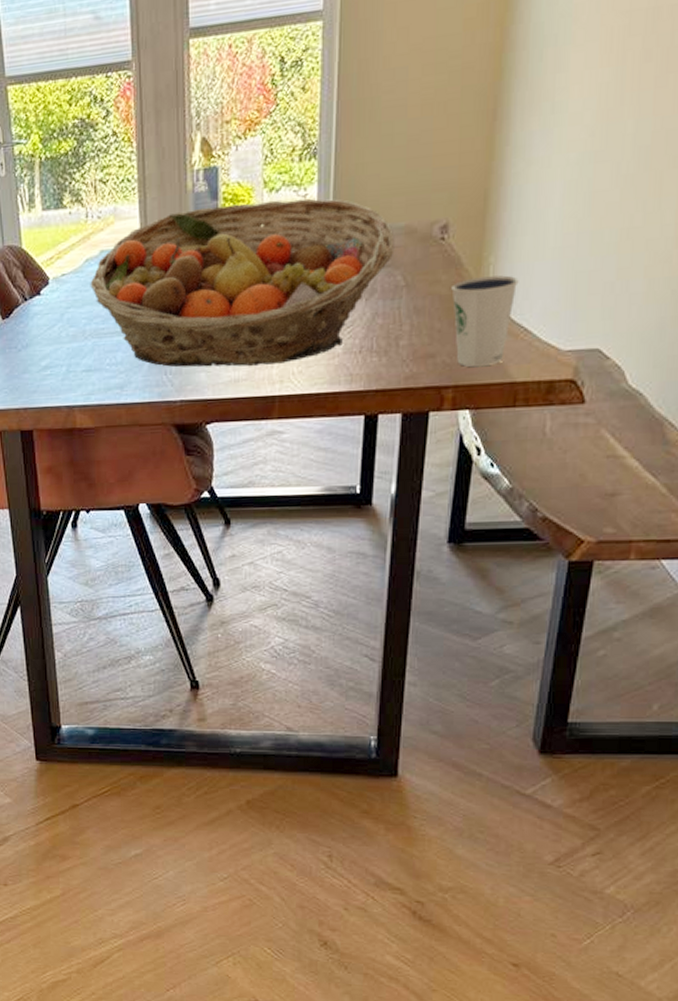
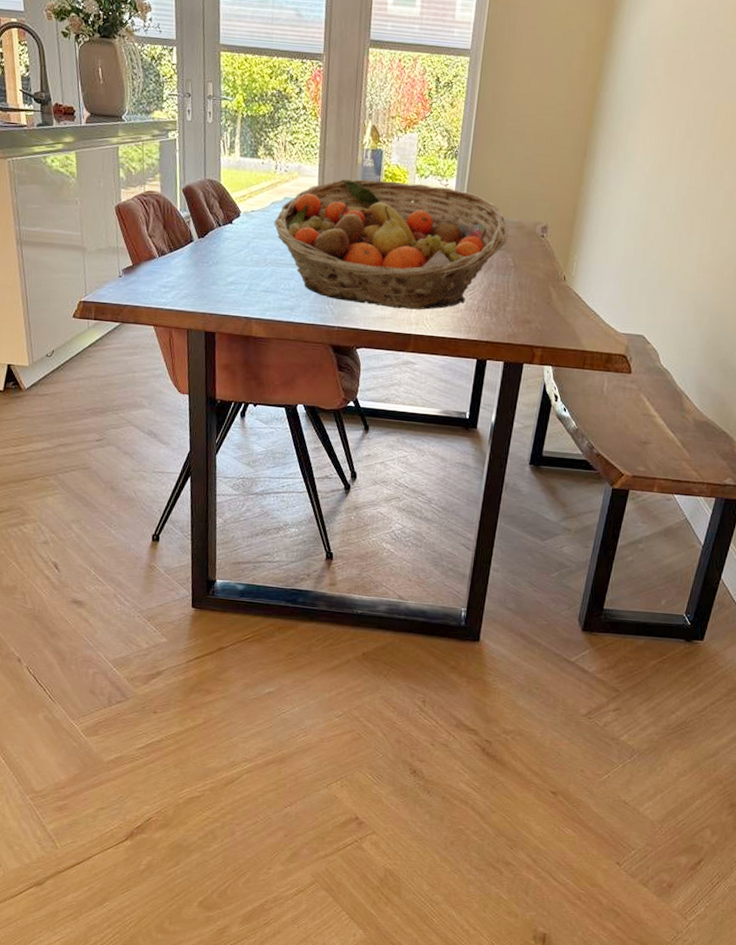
dixie cup: present [451,275,519,367] -> none [546,269,593,335]

